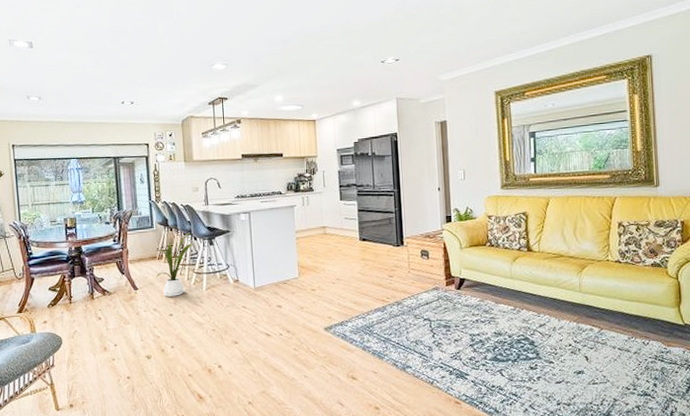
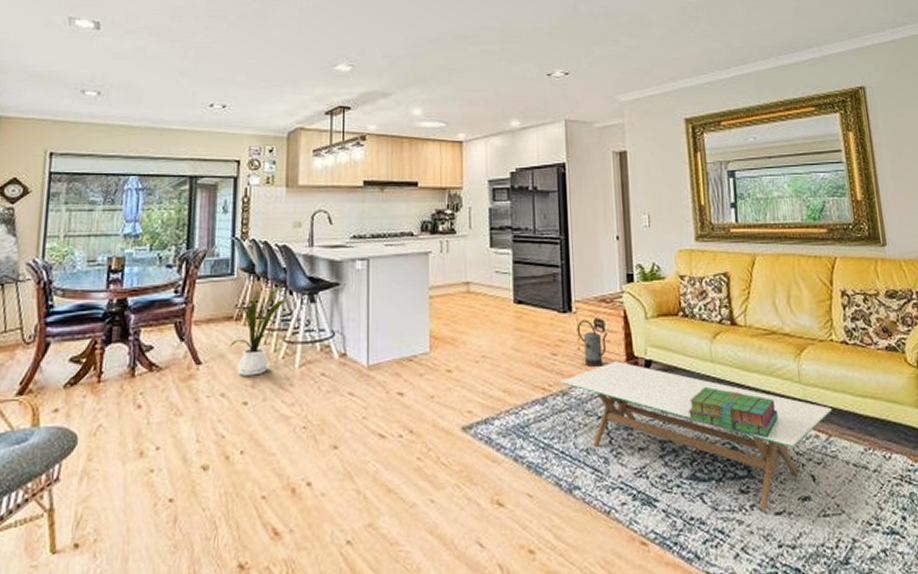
coffee table: none [395,280,604,380] -> present [560,361,832,510]
watering can: none [407,251,432,285] -> present [577,319,609,368]
stack of books: none [493,296,562,331] -> present [689,386,779,437]

